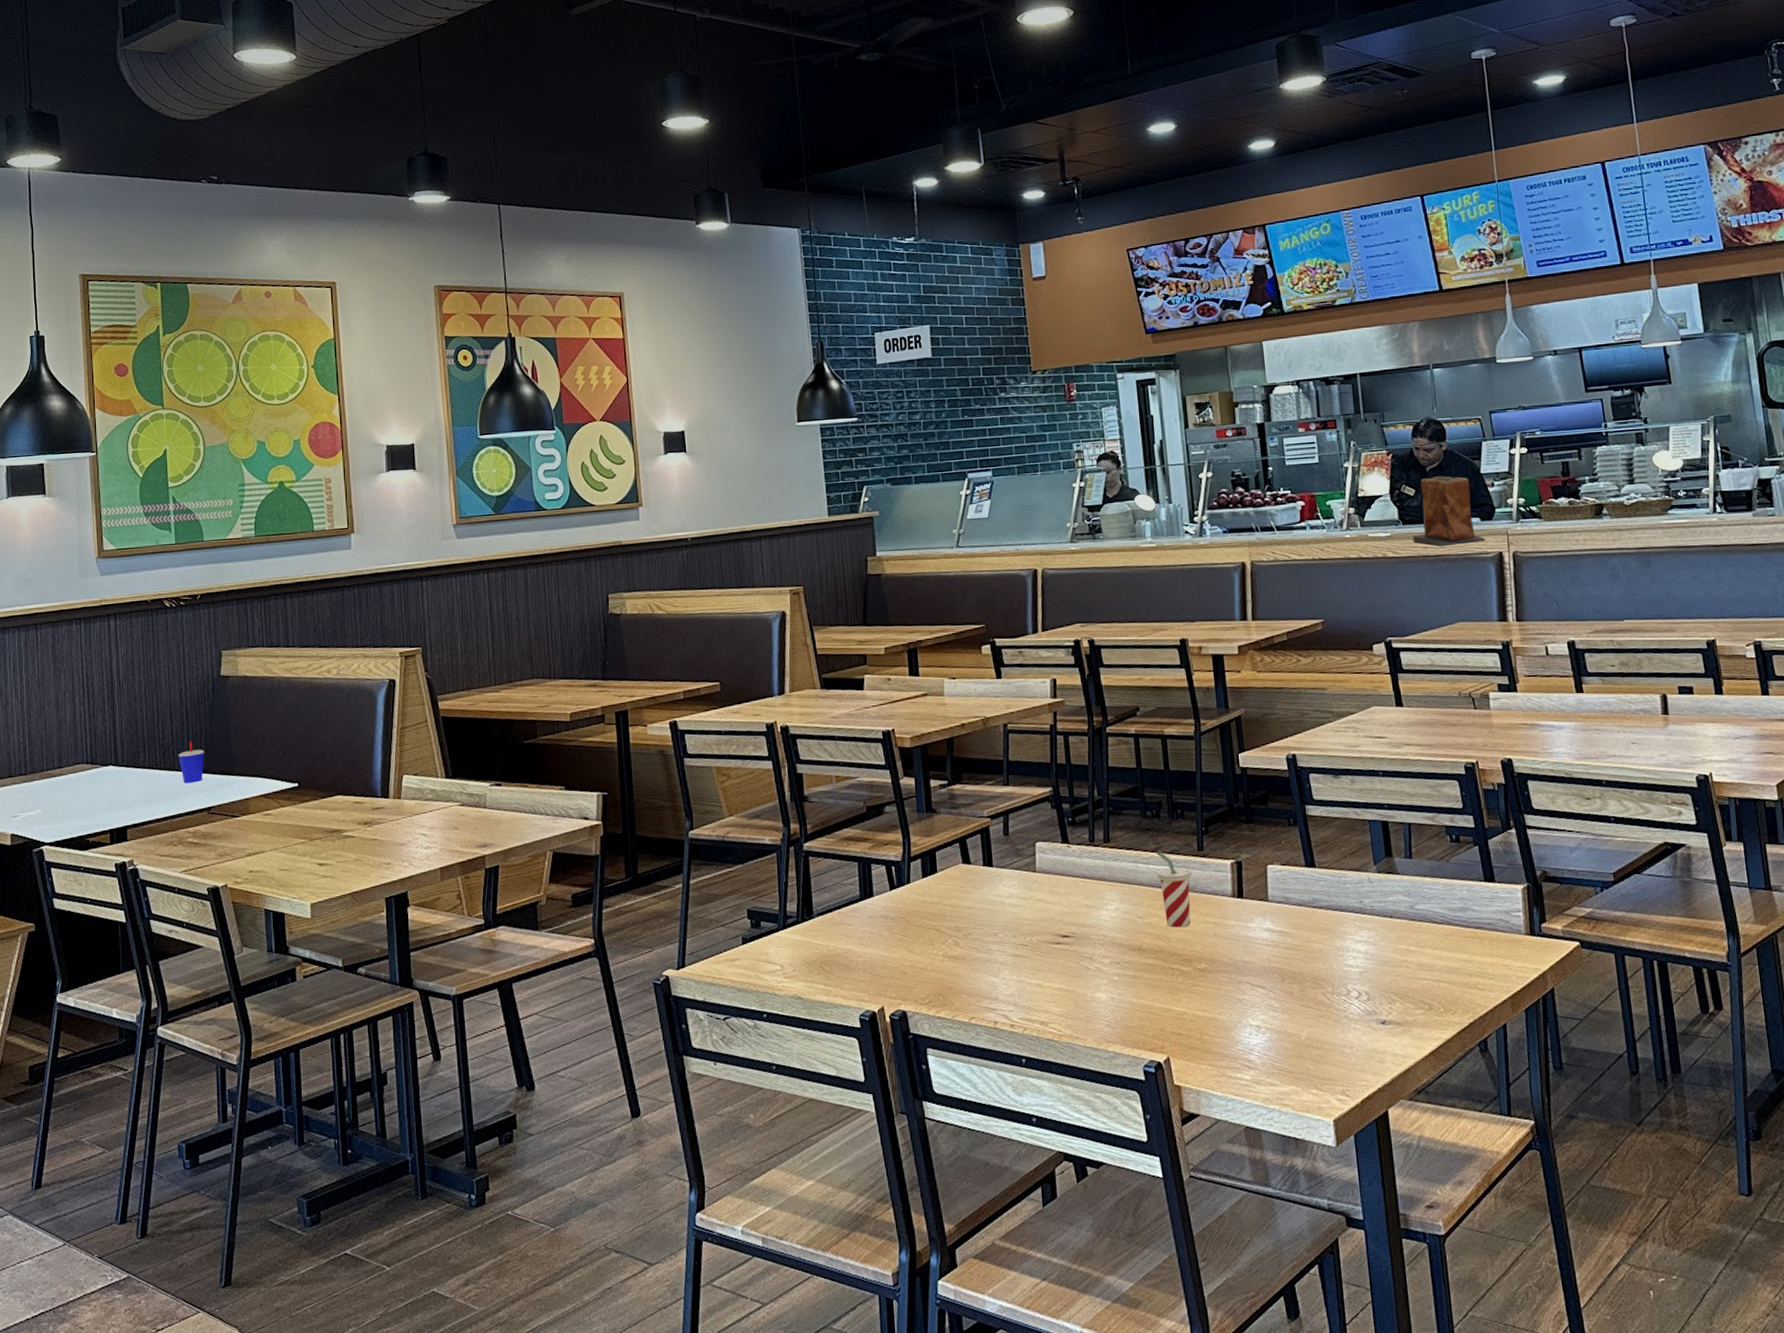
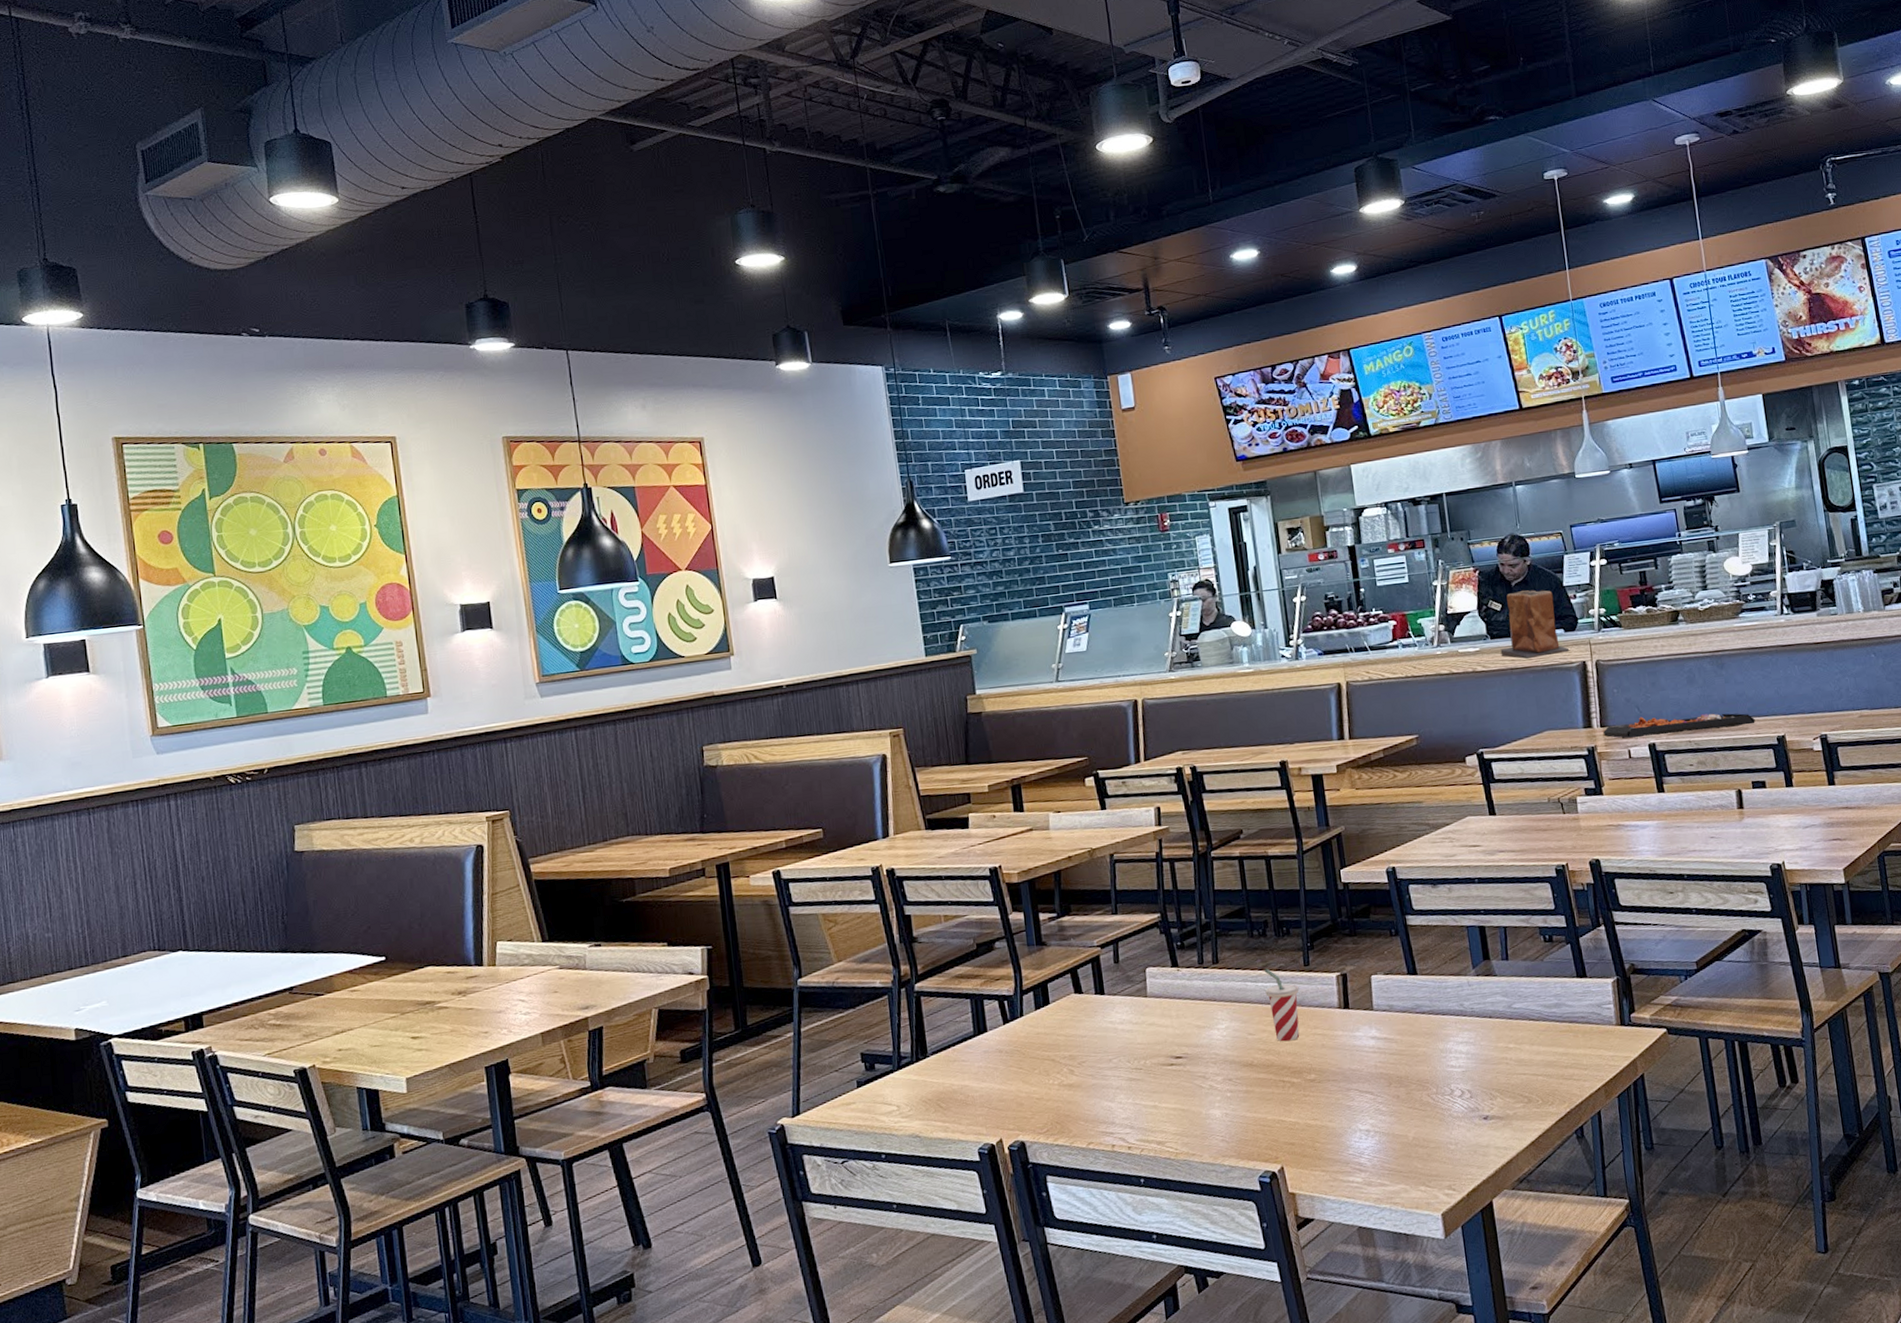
beverage cup: present [178,742,205,784] -> none [253,921,283,965]
food tray: none [1519,612,1683,634] -> present [1603,713,1755,738]

